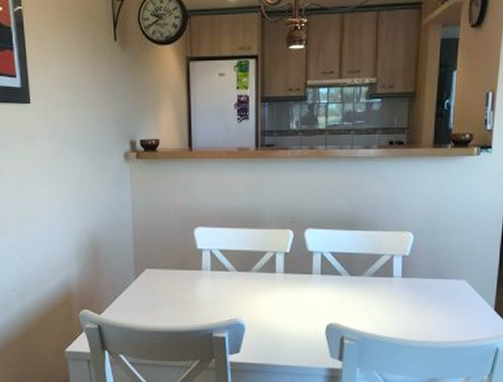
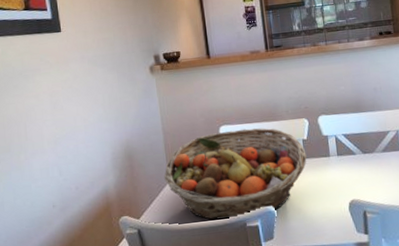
fruit basket: none [130,233,287,327] -> present [164,127,307,221]

